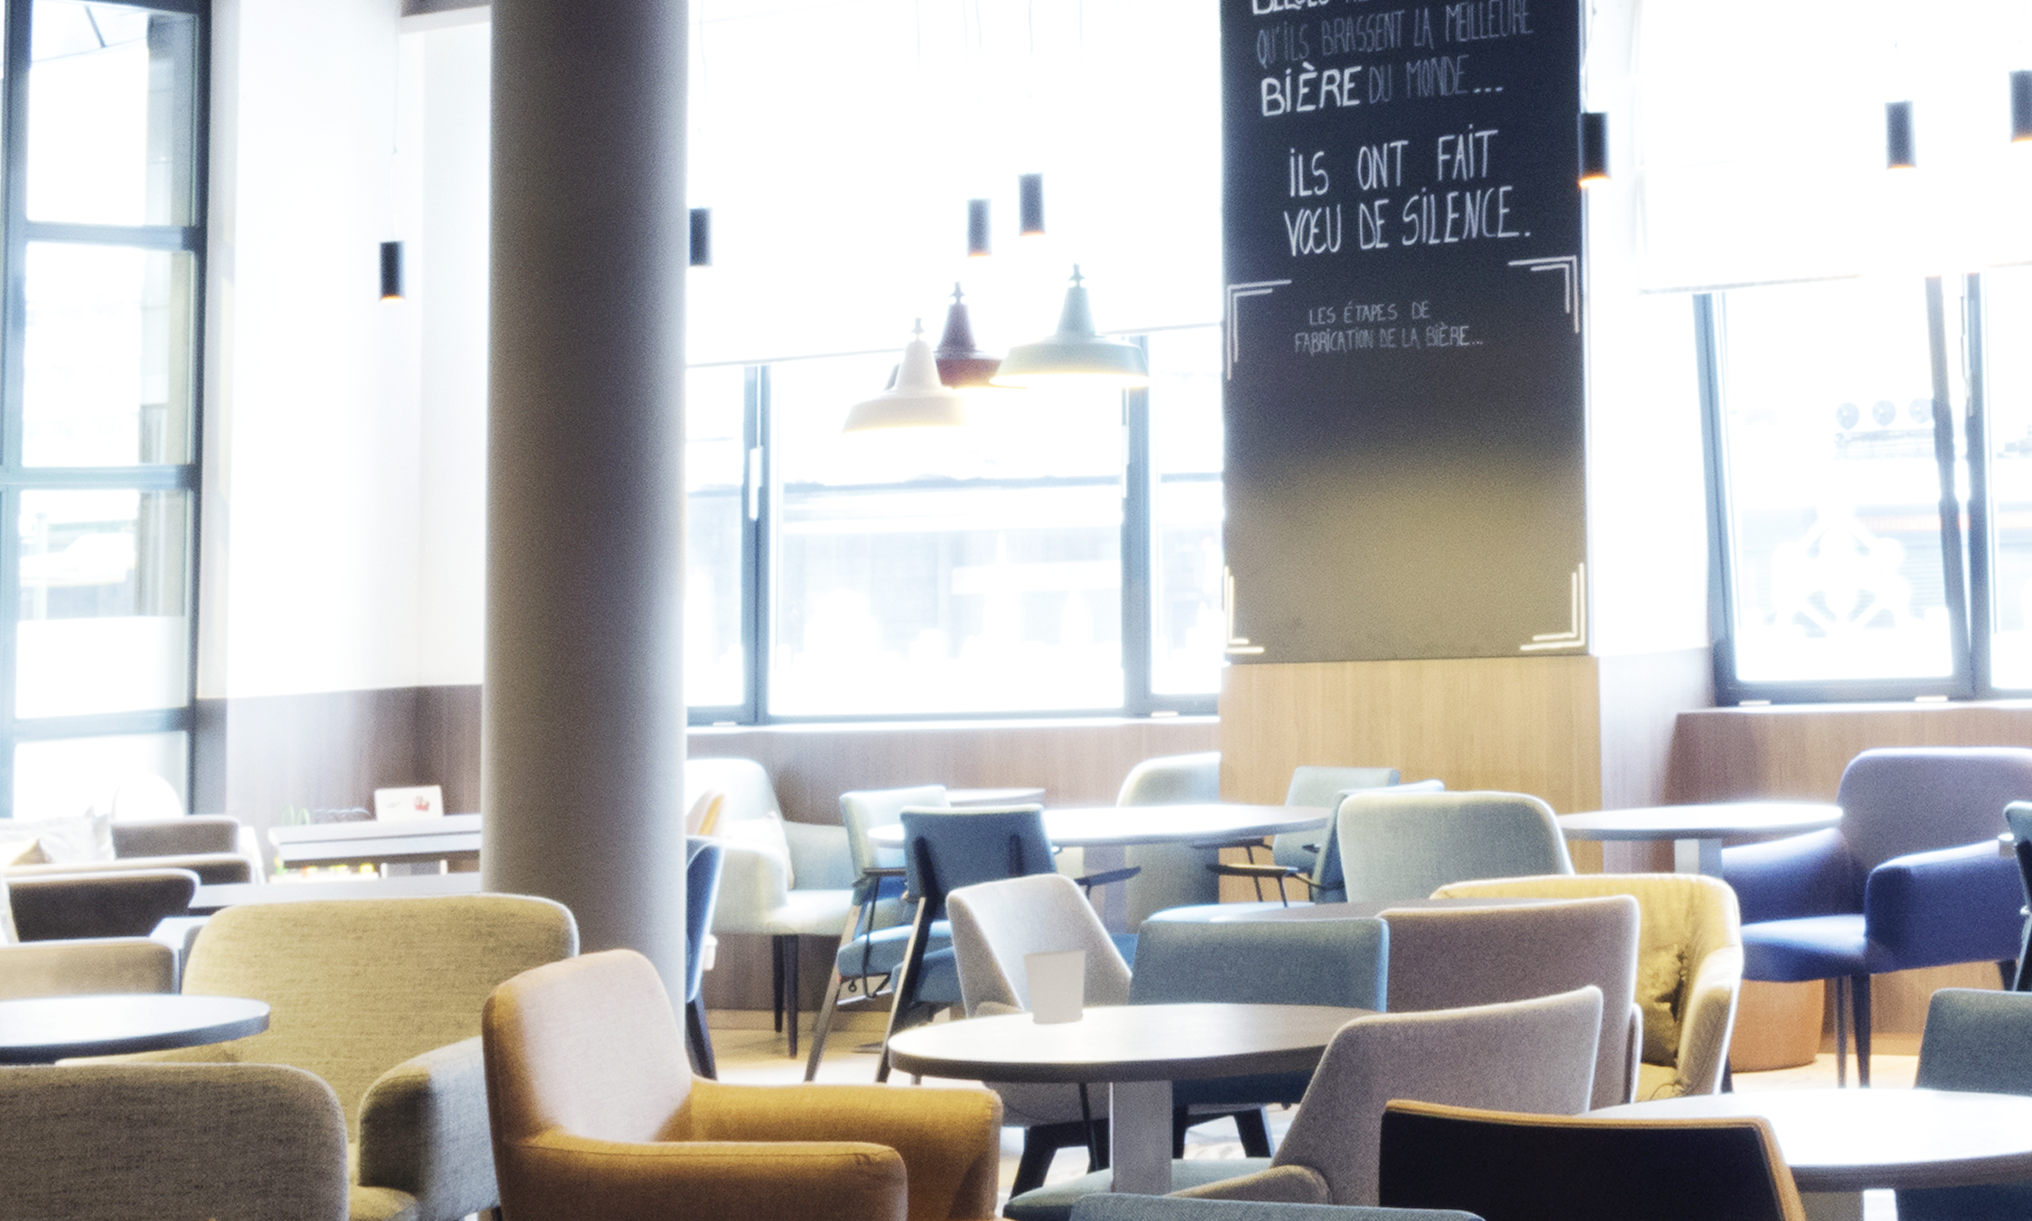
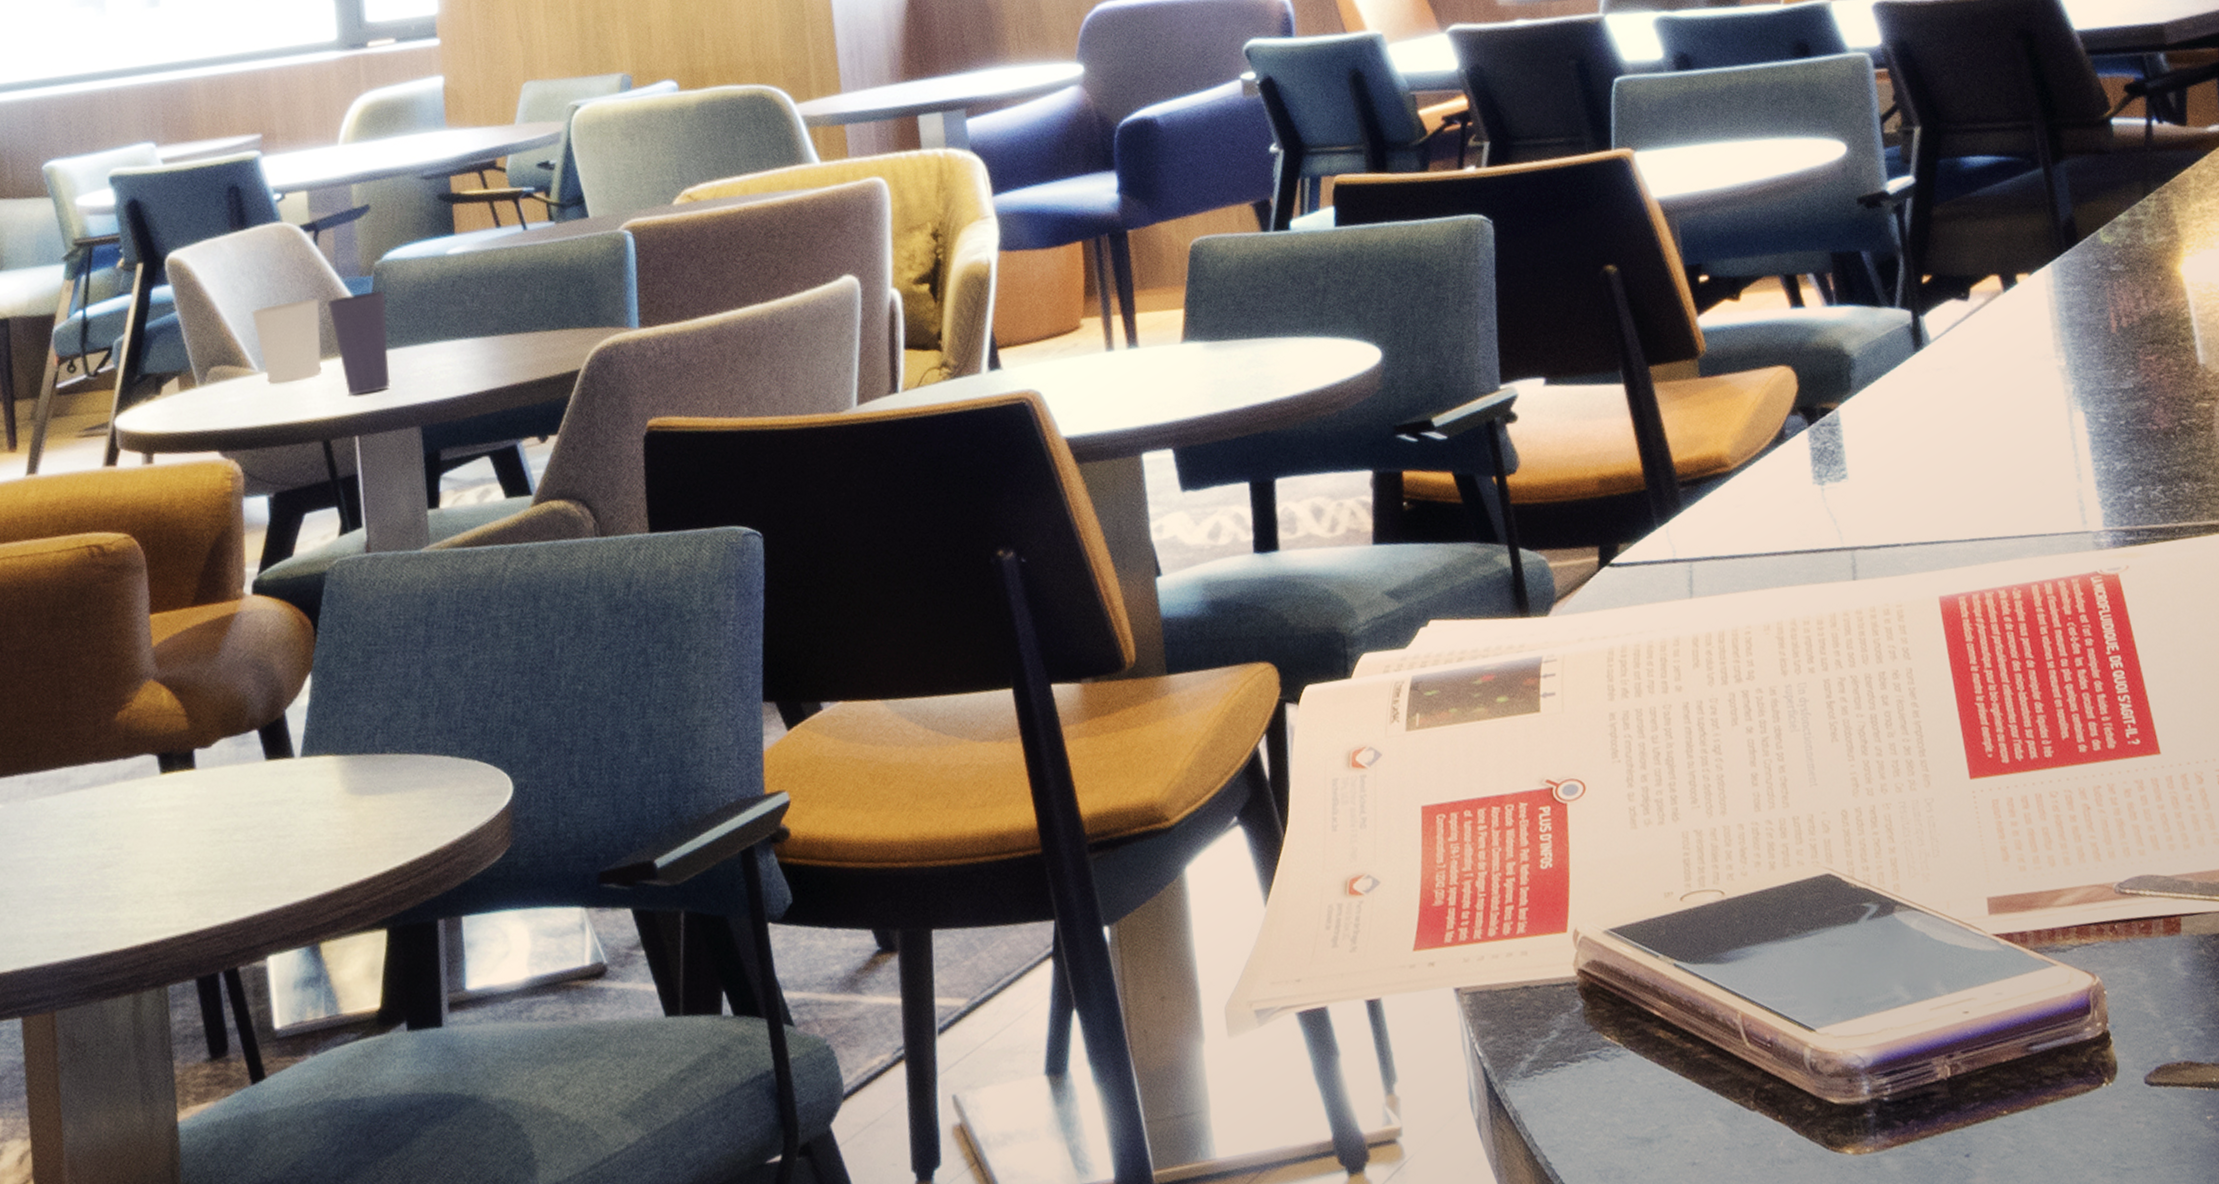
cup: none [1094,948,1149,1044] -> present [327,291,391,395]

